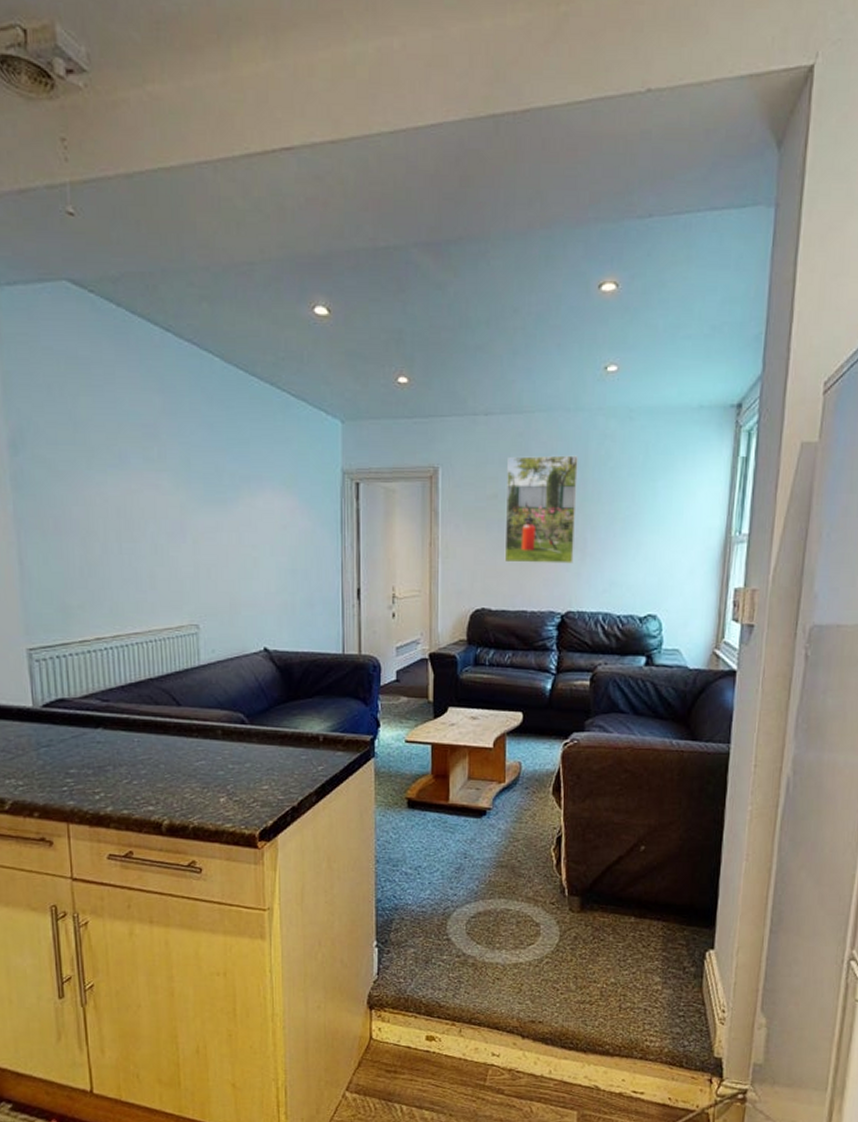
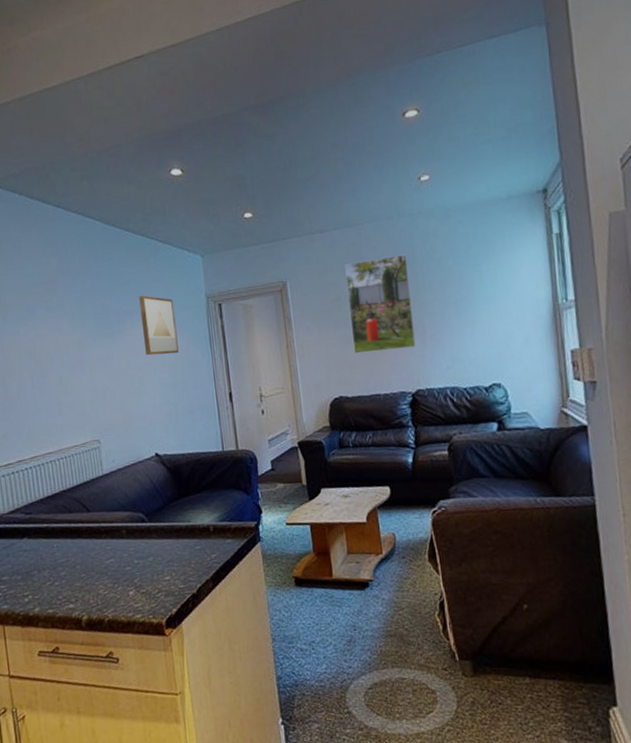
wall art: none [261,459,303,535] -> present [139,295,179,356]

